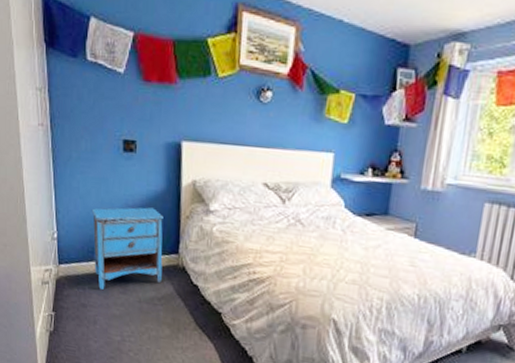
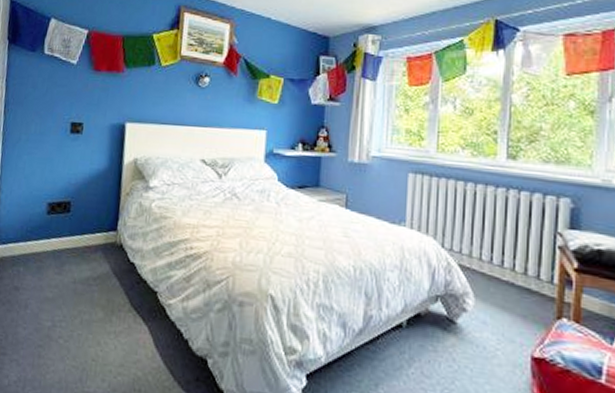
nightstand: present [91,207,164,291] -> none [31,185,104,272]

